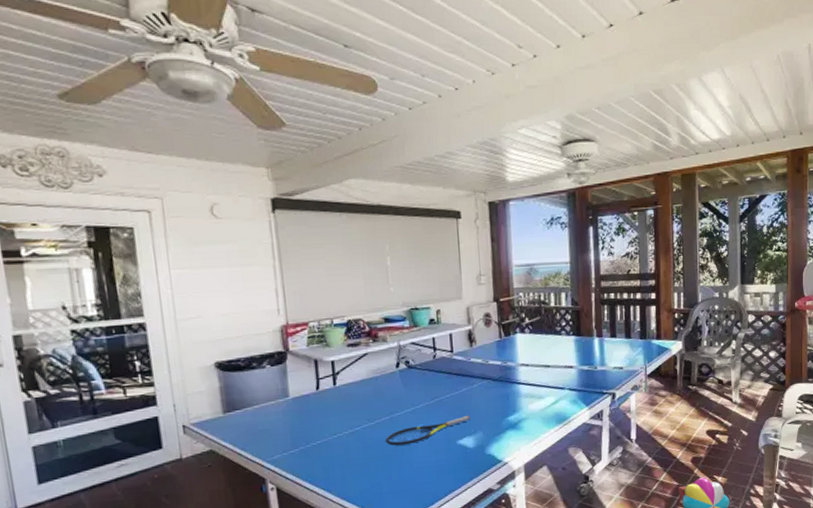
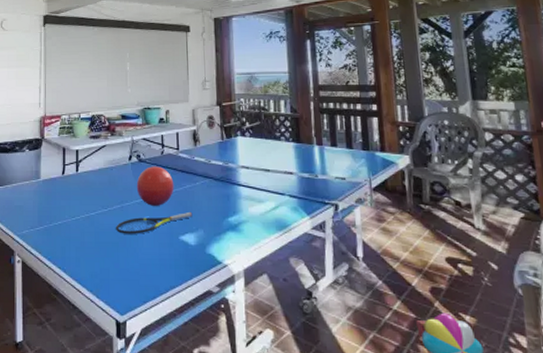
ball: none [406,371,450,414] -> present [136,166,174,206]

